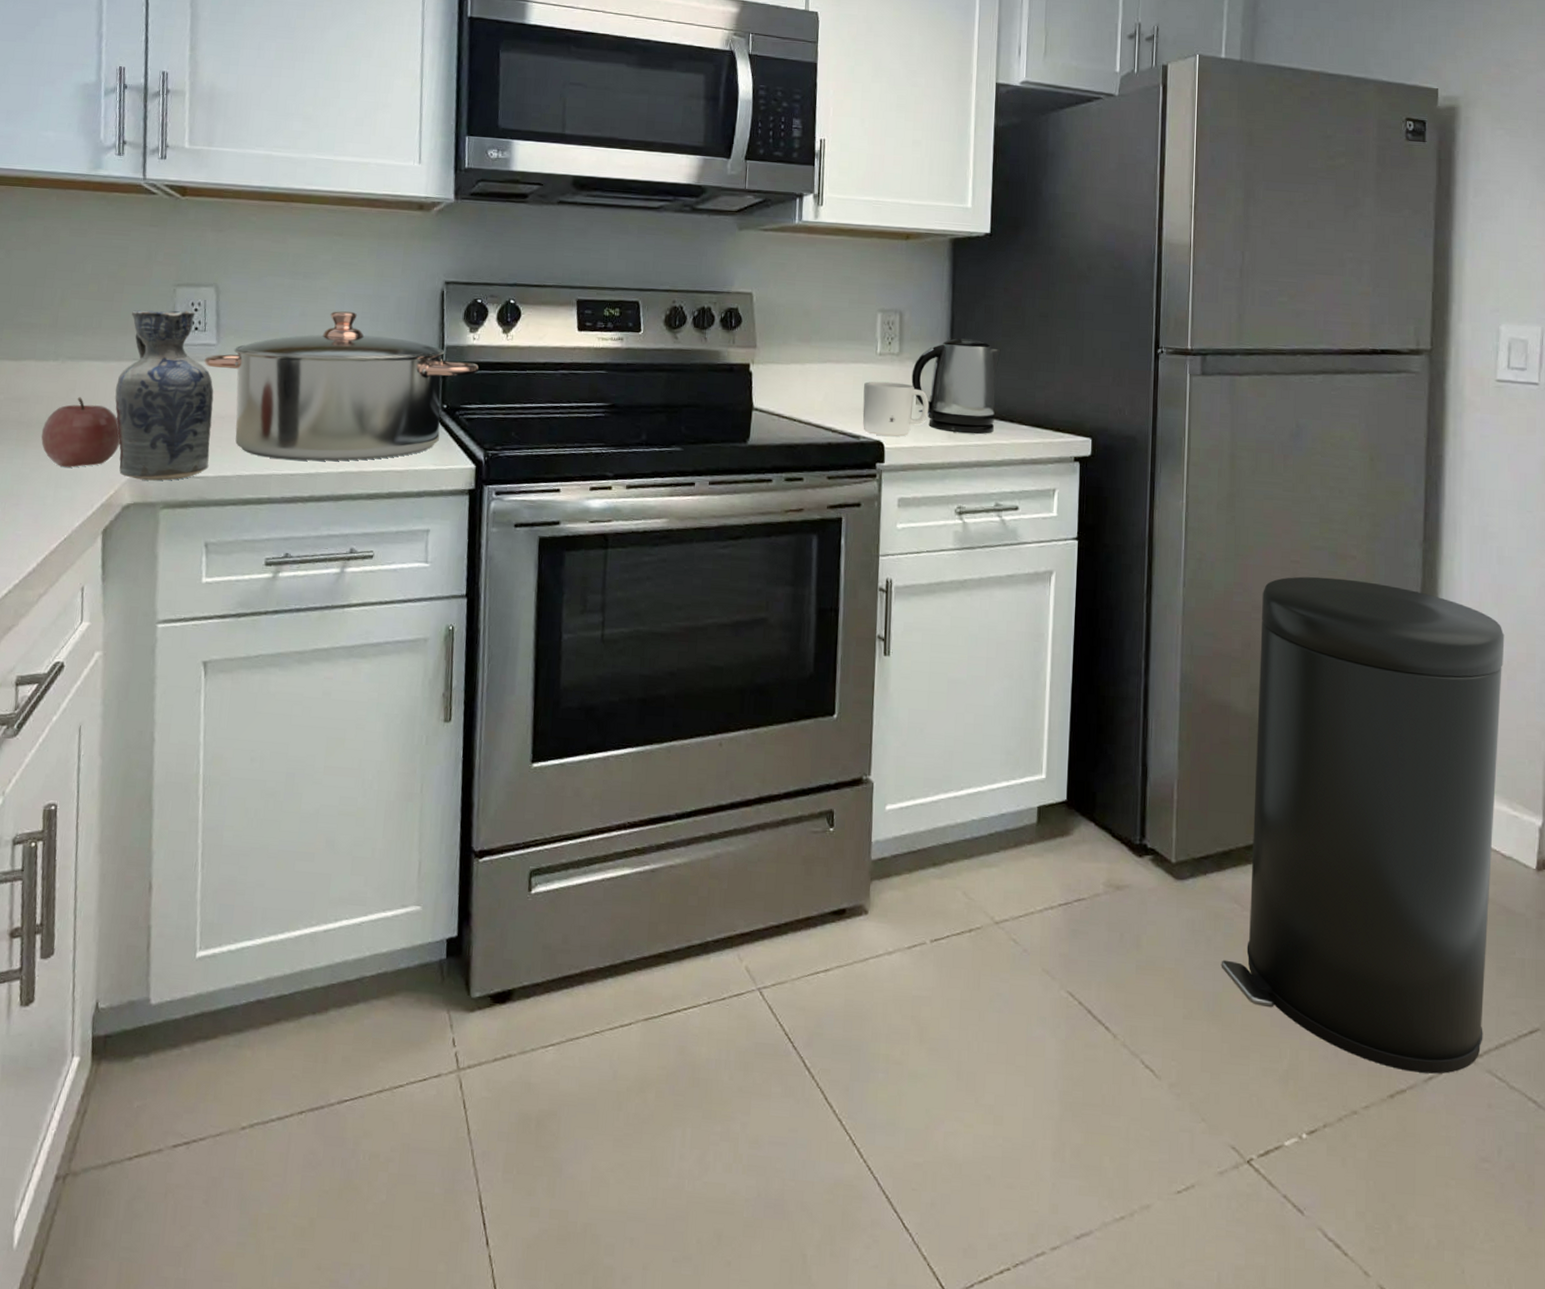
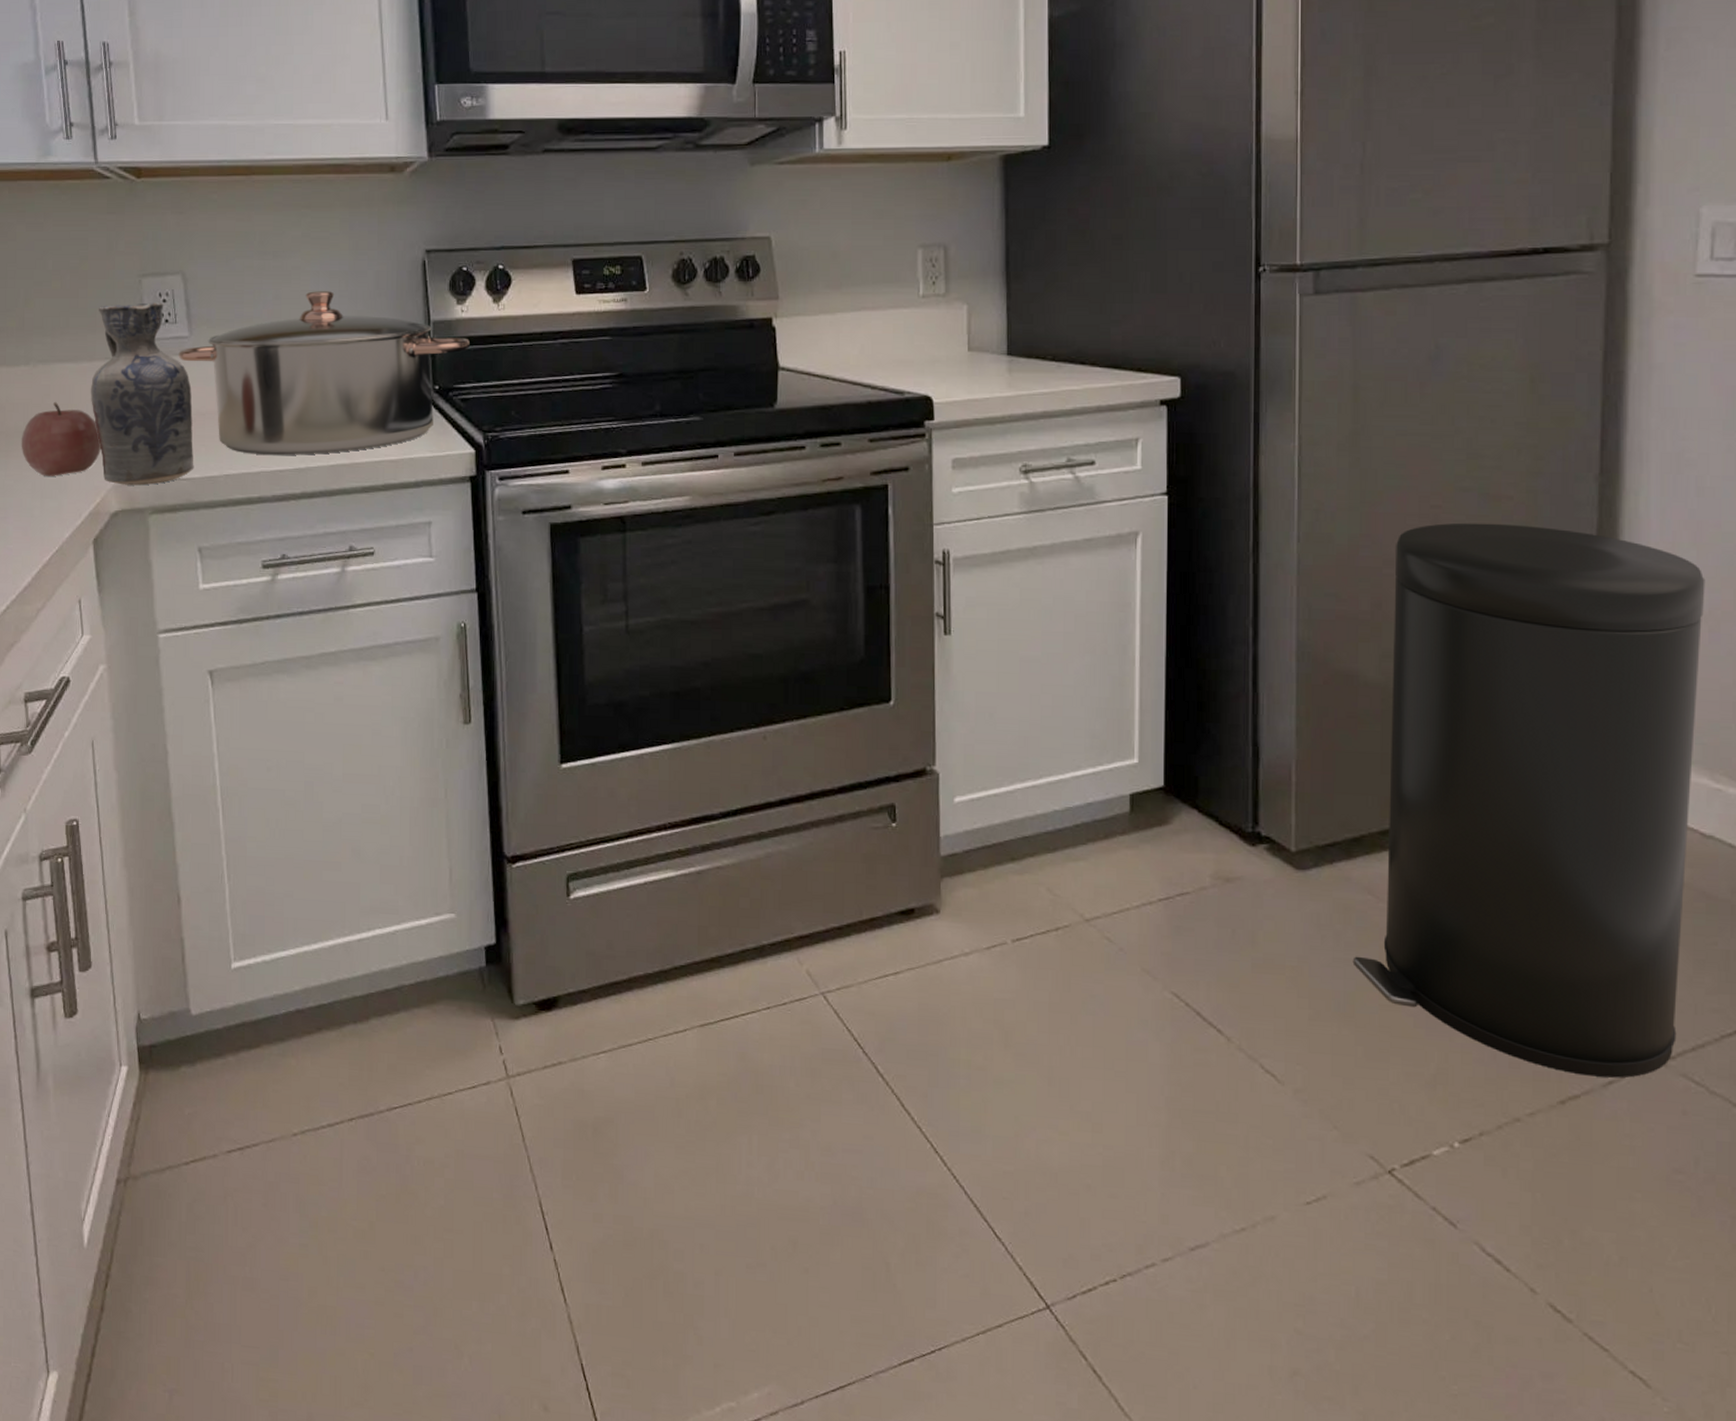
mug: present [862,381,930,437] -> none [906,327,984,390]
kettle: present [911,338,1001,435] -> none [961,272,1067,382]

